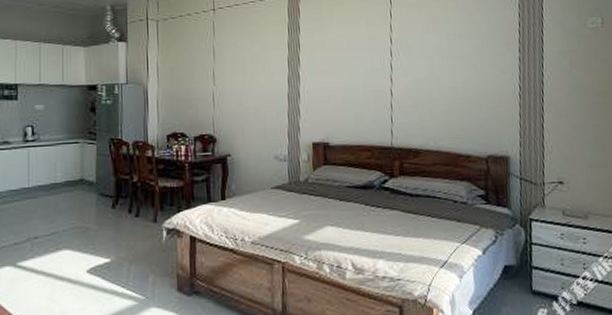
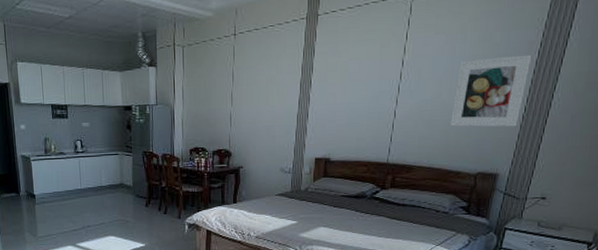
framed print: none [447,34,516,106] -> present [450,54,532,127]

